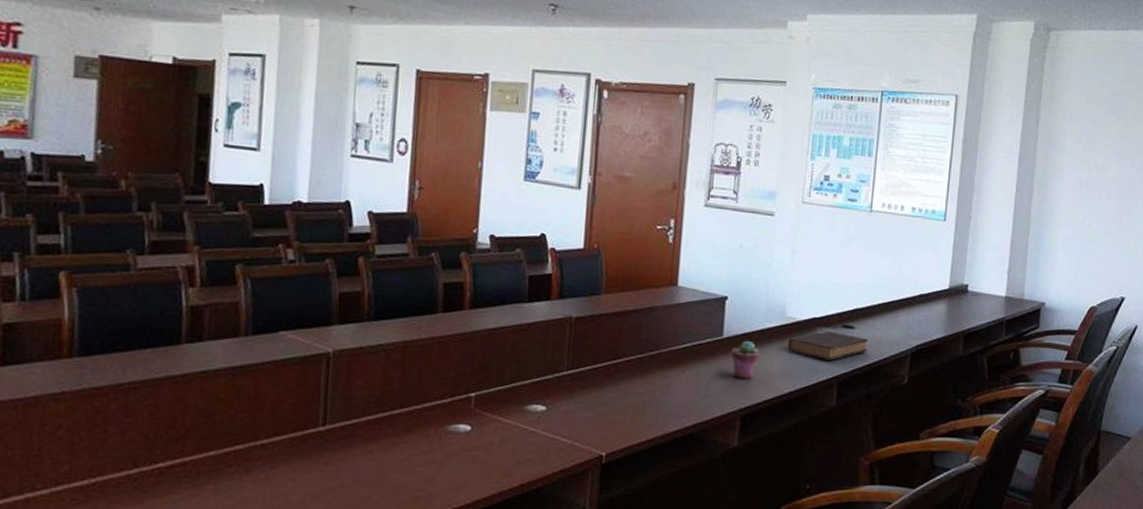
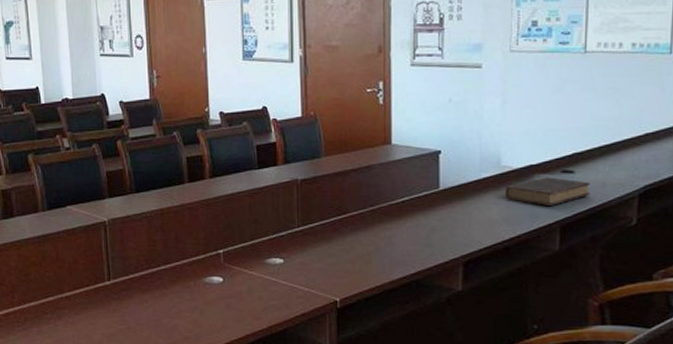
potted succulent: present [731,340,759,378] -> none [449,191,476,227]

